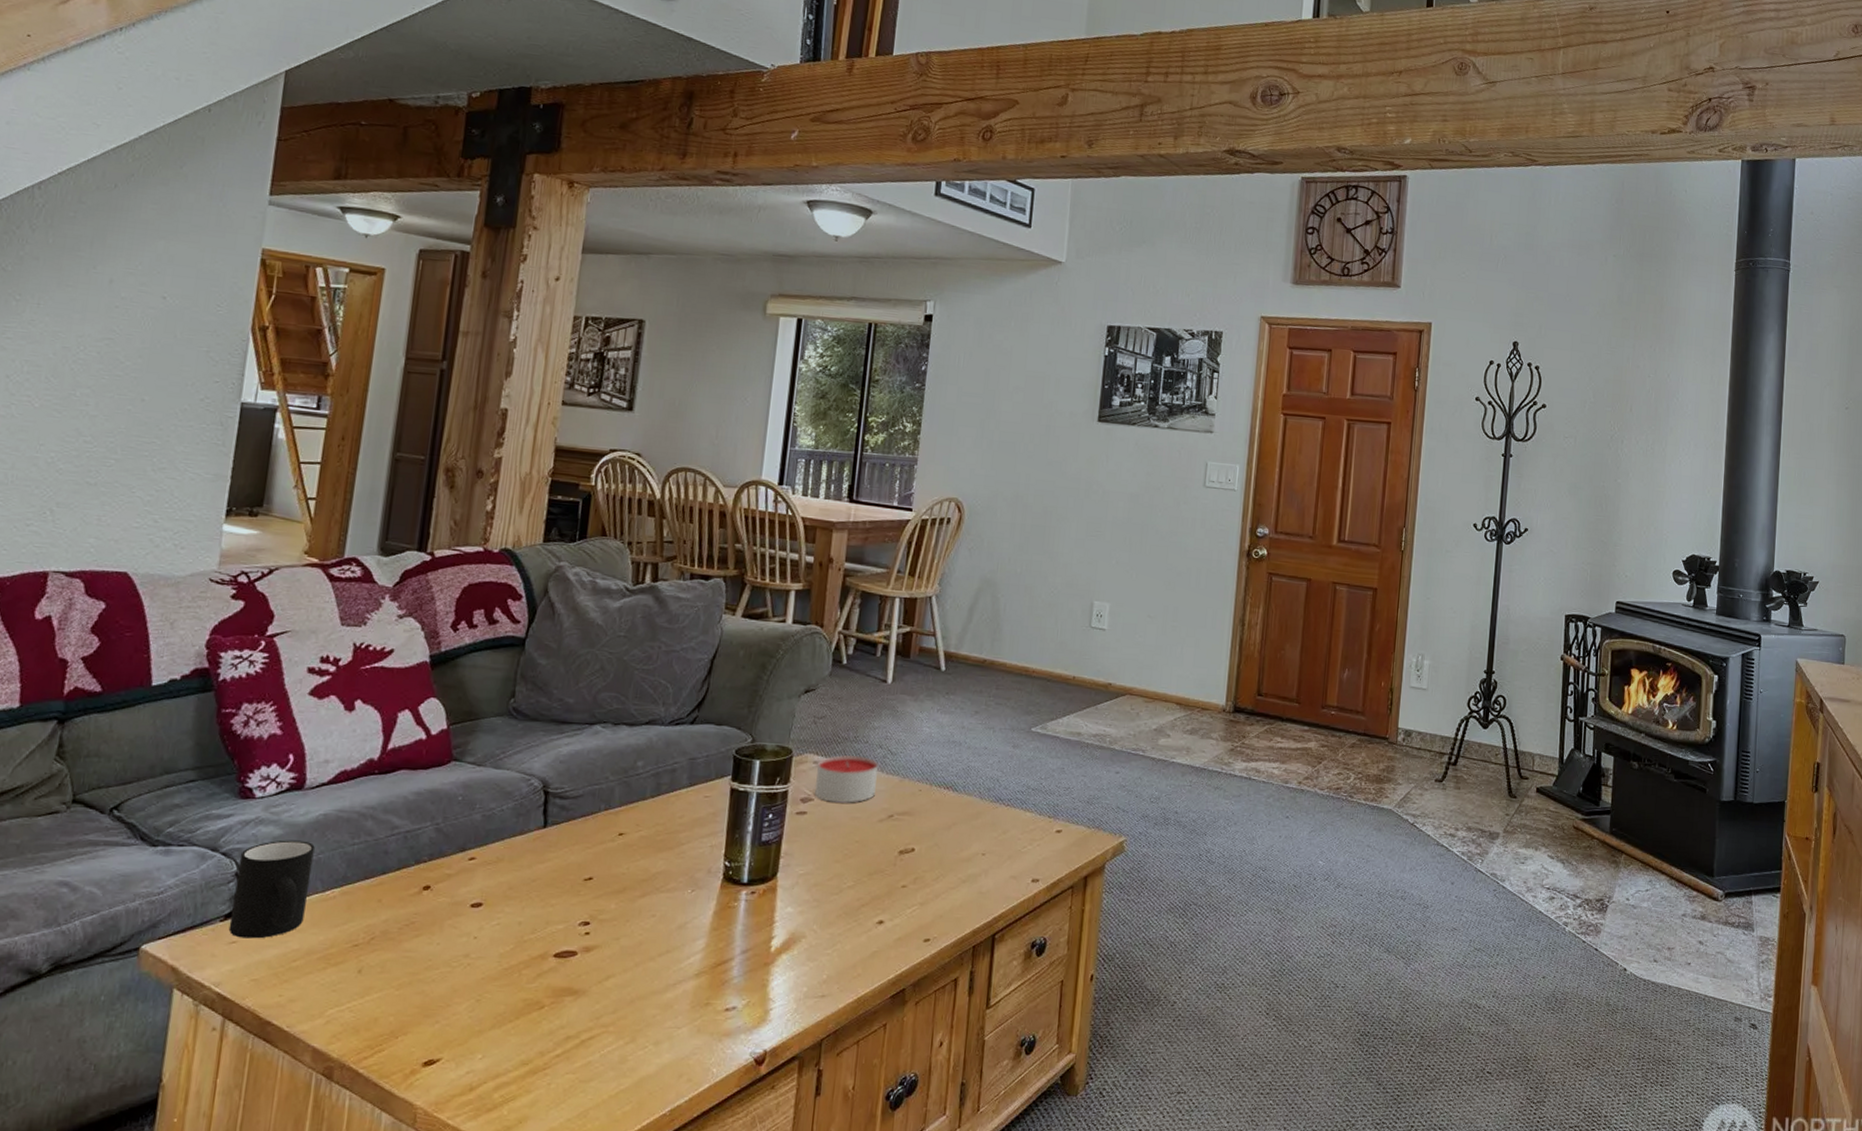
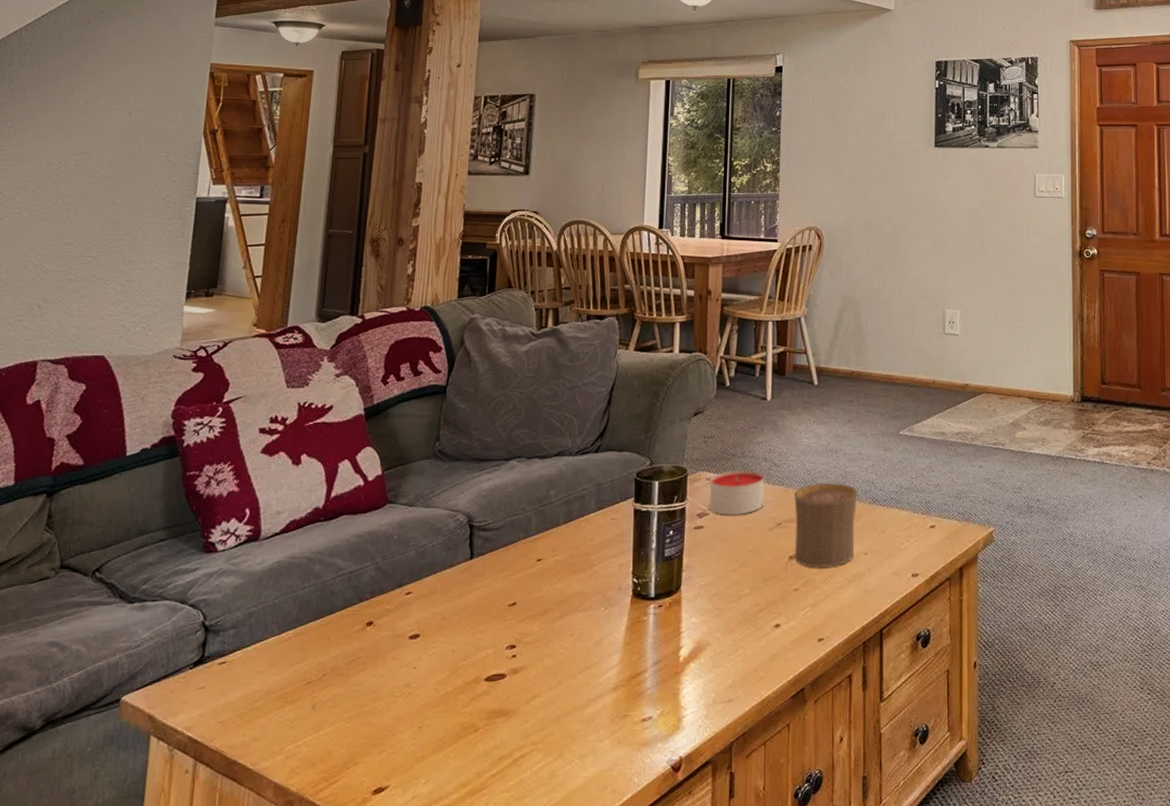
mug: present [228,840,315,939] -> none [197,588,271,684]
cup: none [905,776,980,866] -> present [794,483,858,569]

